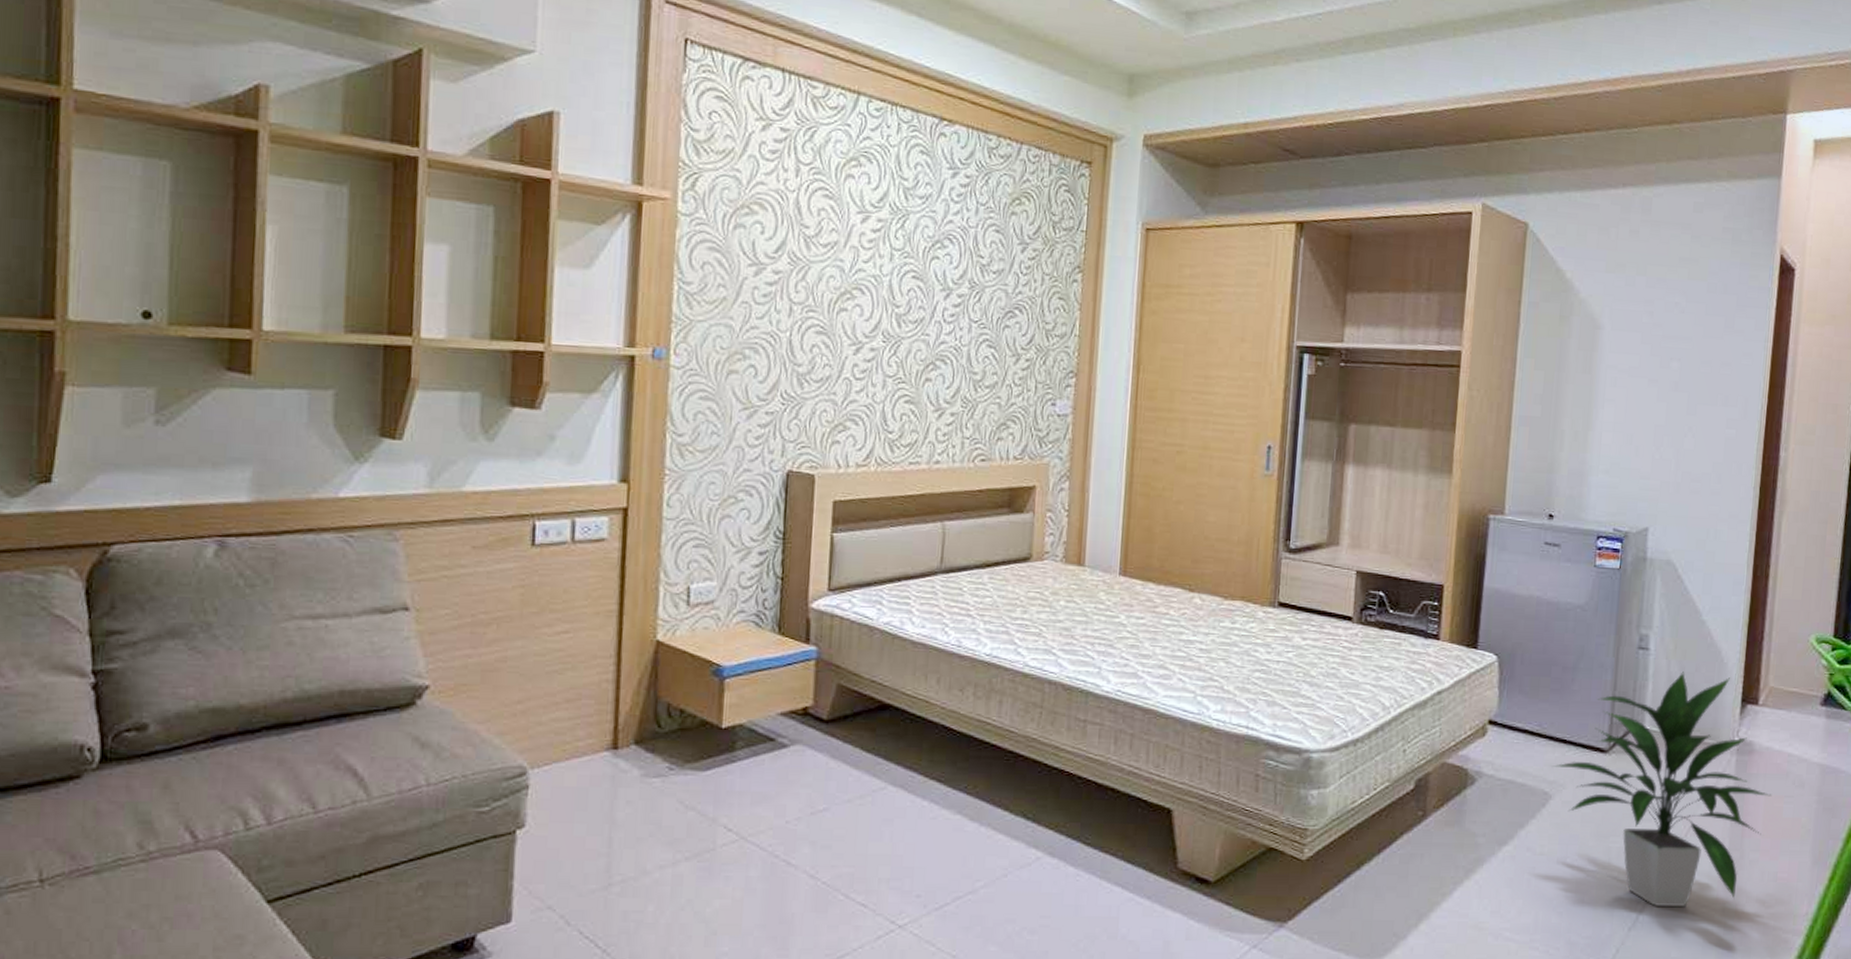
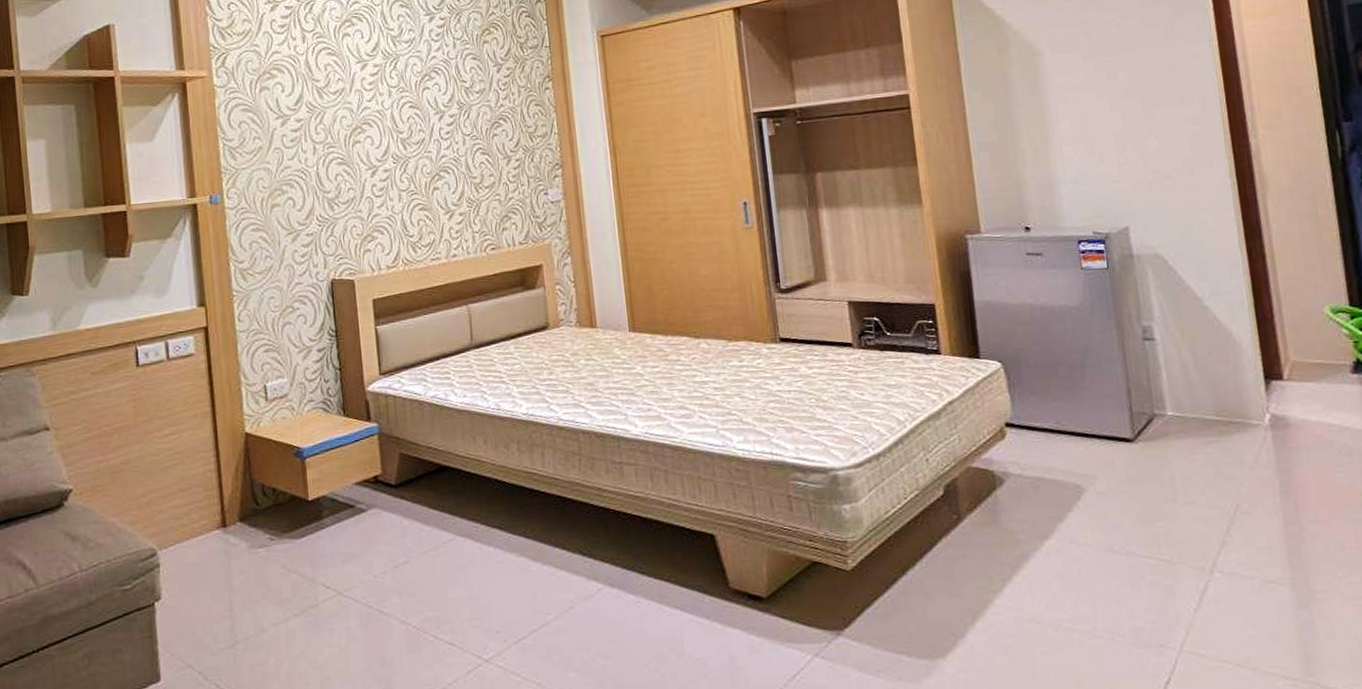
indoor plant: present [1551,671,1772,907] -> none [1078,356,1320,586]

